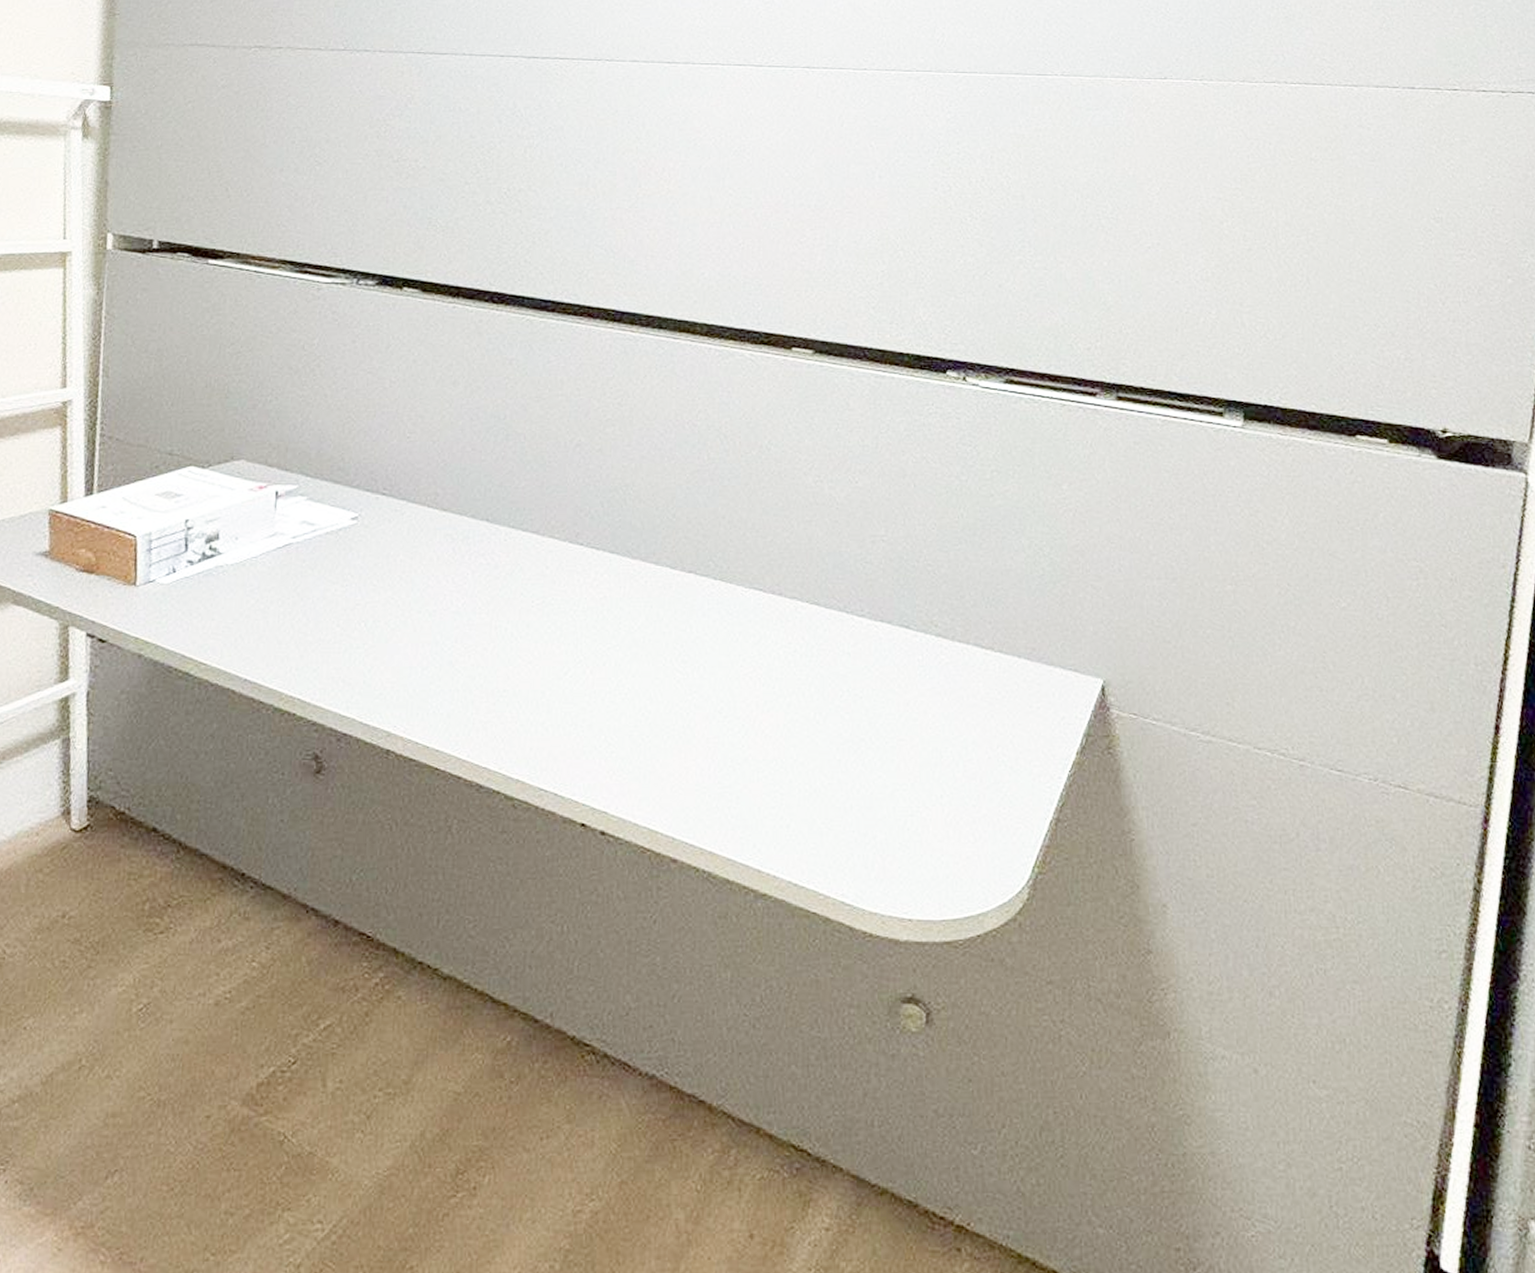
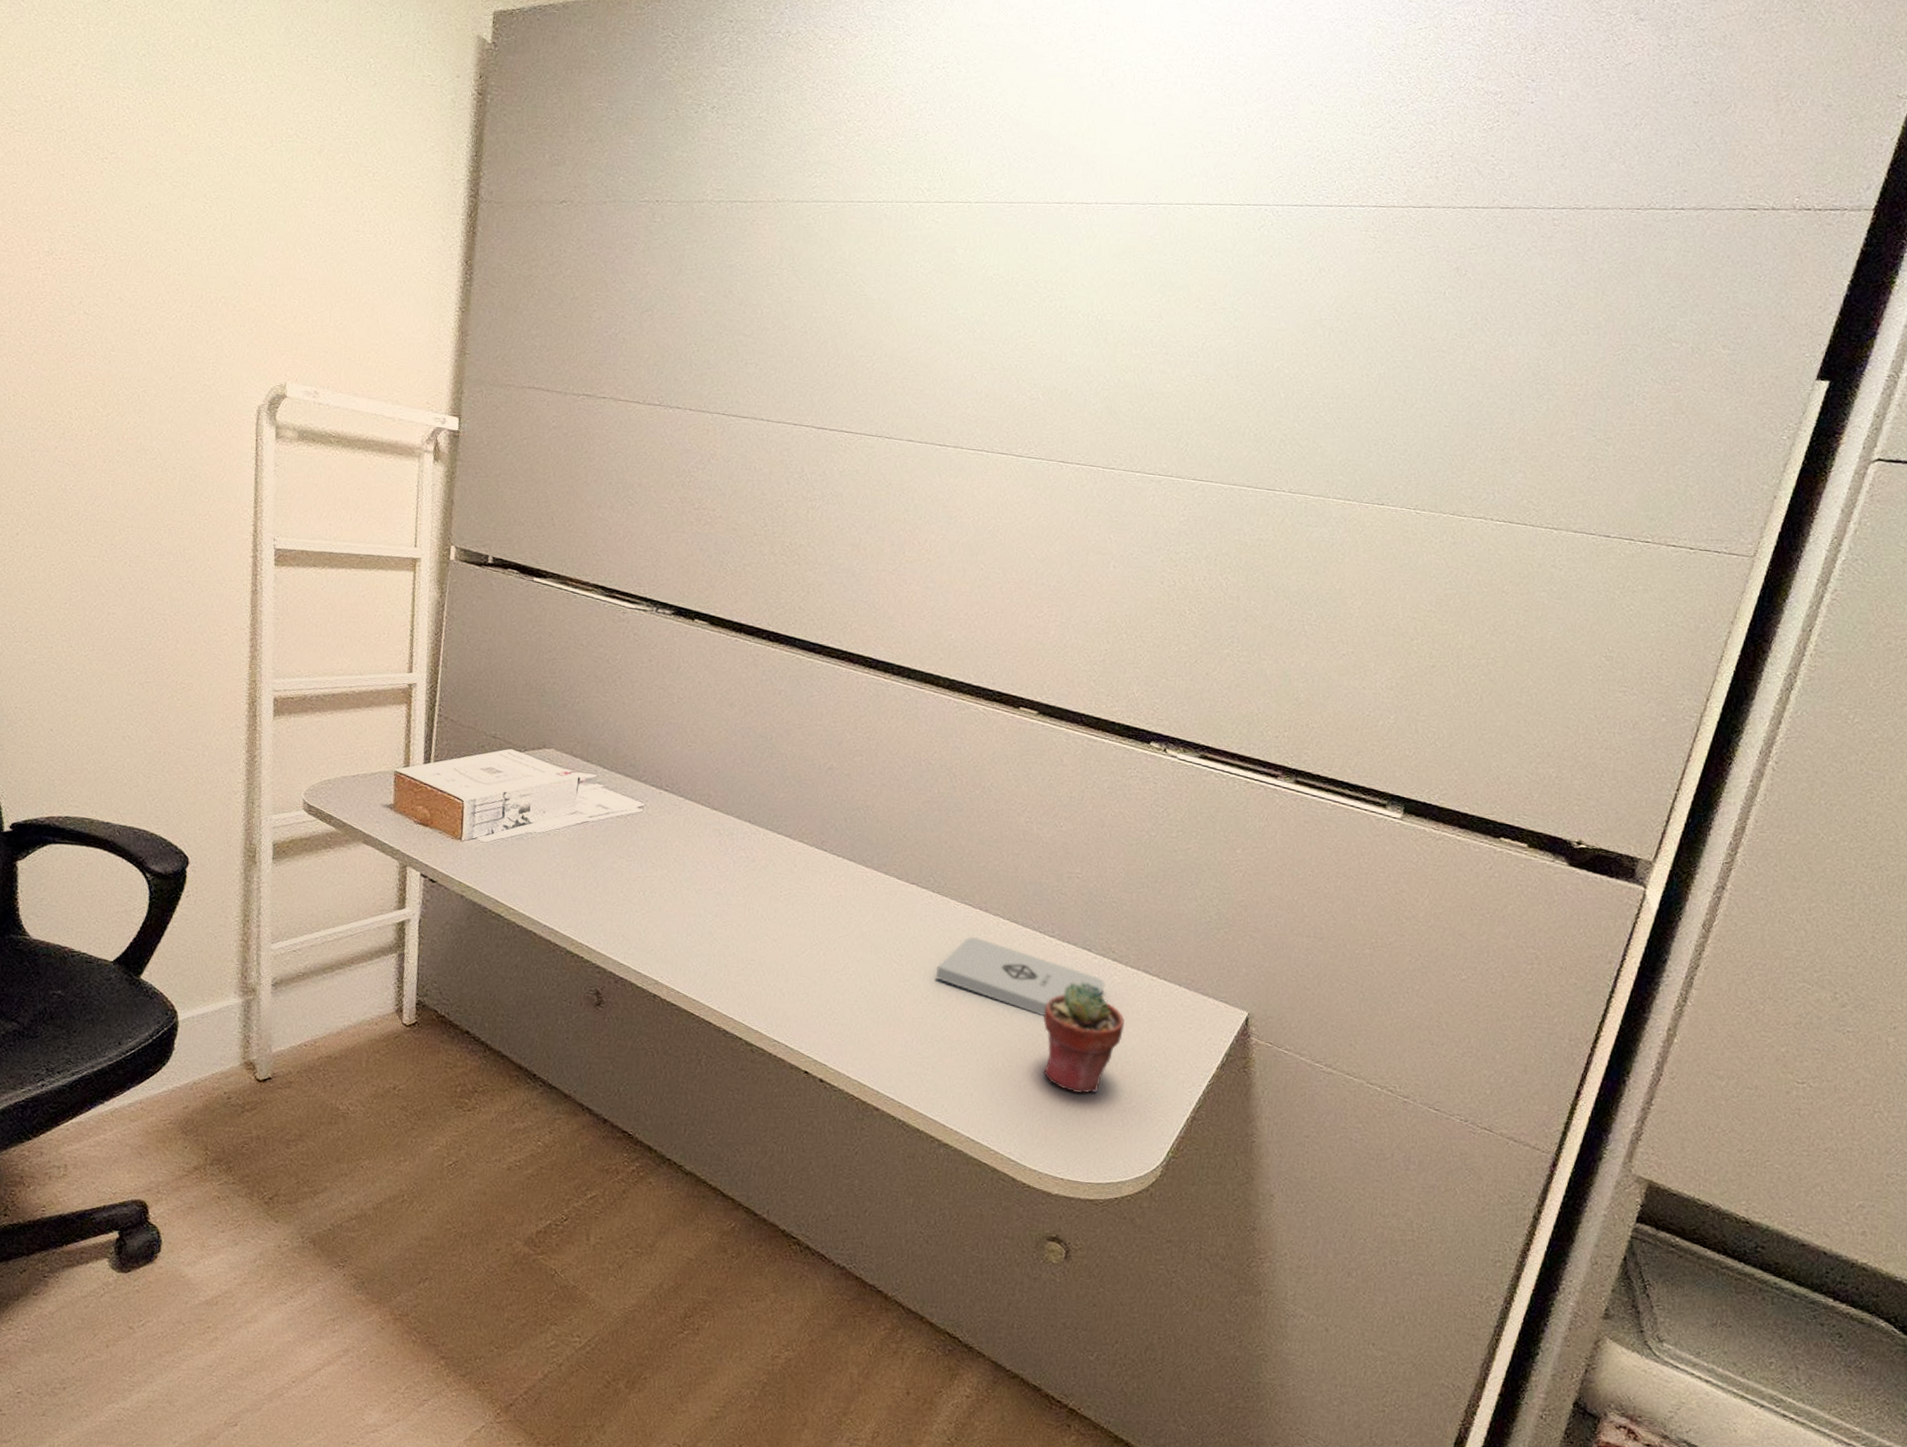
notepad: none [728,627,931,717] -> present [936,936,1105,1017]
potted succulent: none [863,667,961,808] -> present [1043,982,1125,1094]

